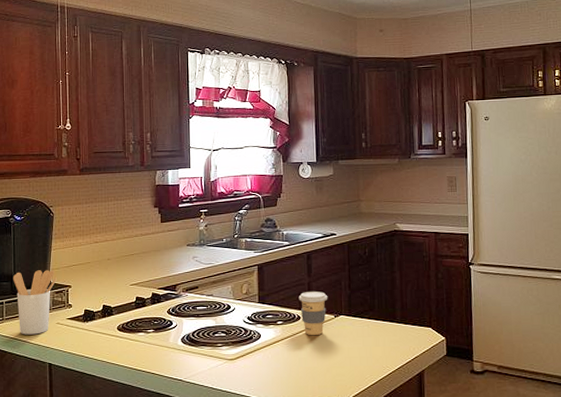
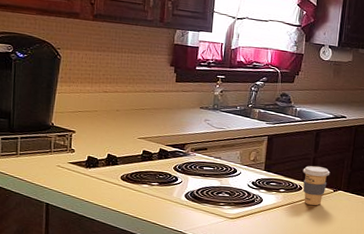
utensil holder: present [13,270,57,335] -> none [12,110,60,174]

